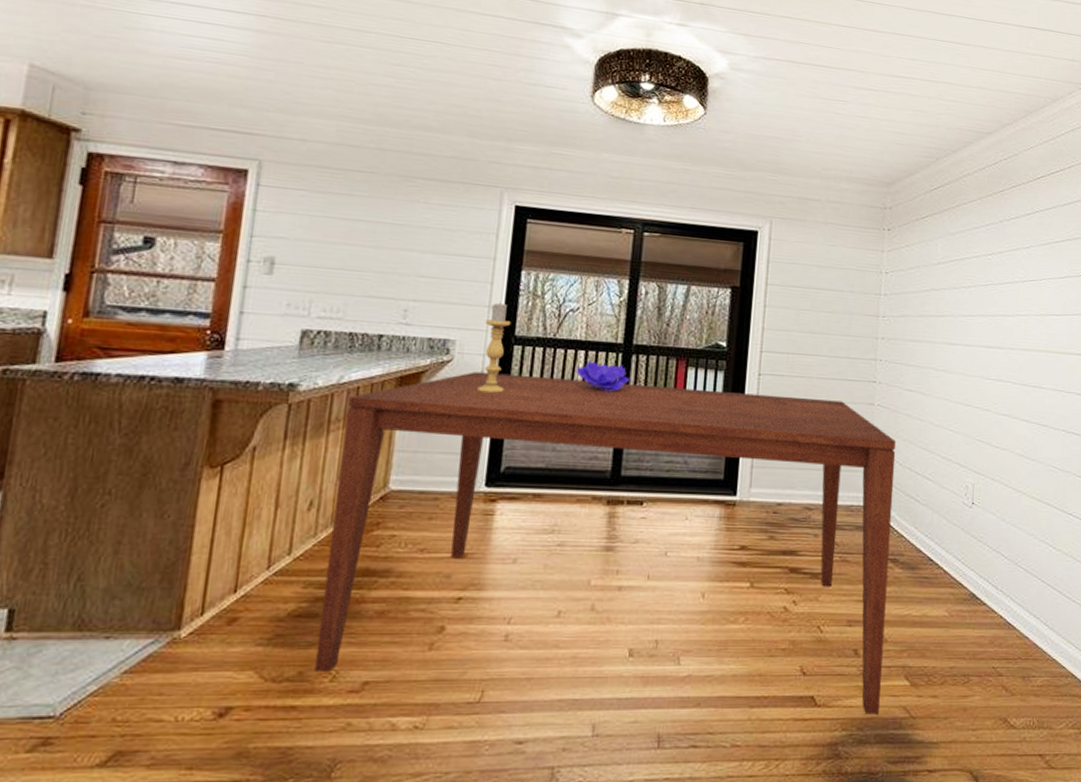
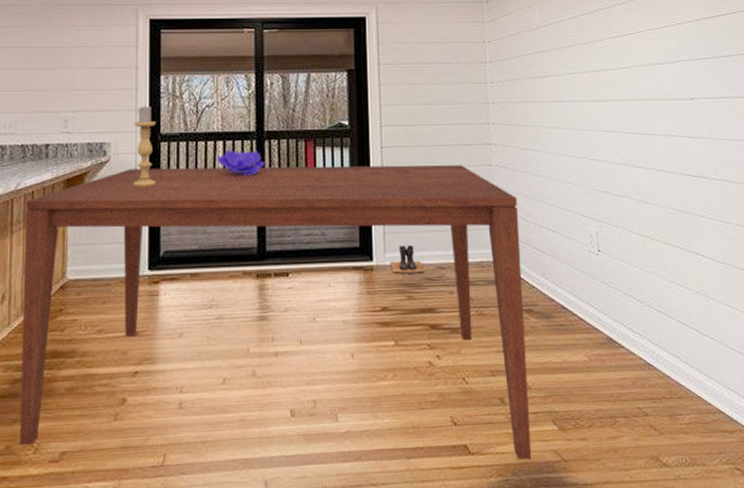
boots: none [754,482,791,513] -> present [390,246,425,274]

